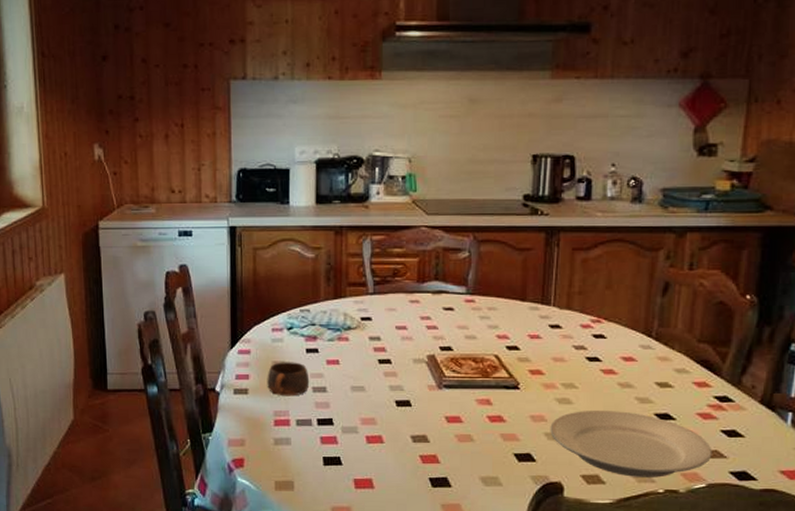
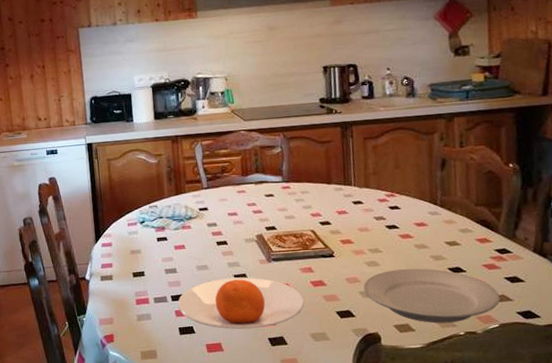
cup: present [267,362,310,396] -> none [127,249,163,279]
plate: none [325,404,478,466] -> present [178,277,305,330]

